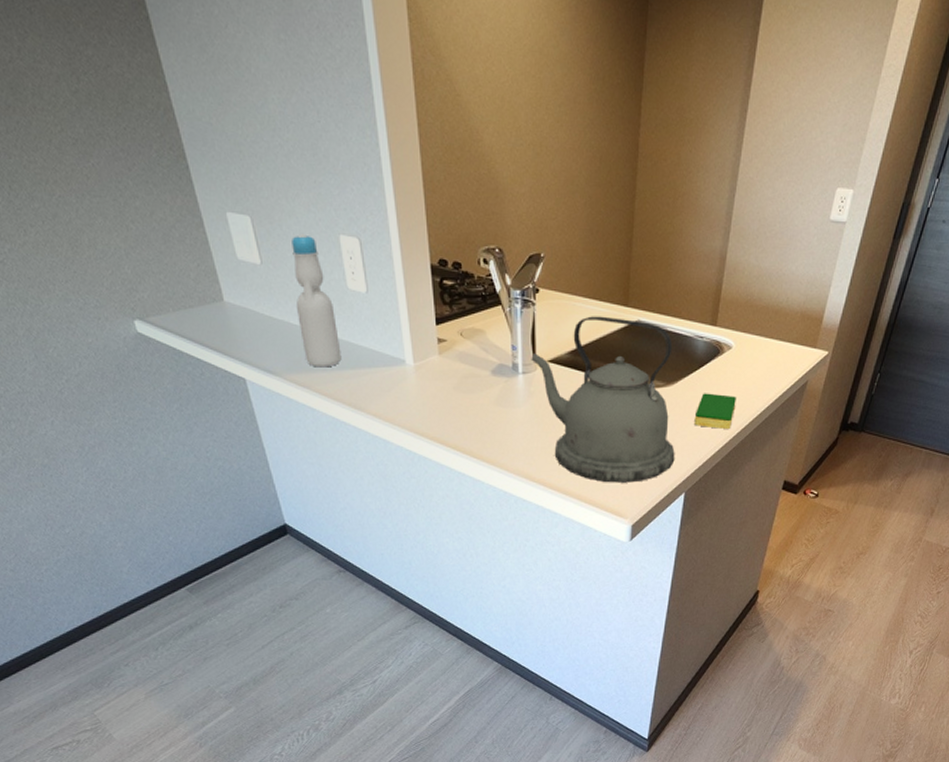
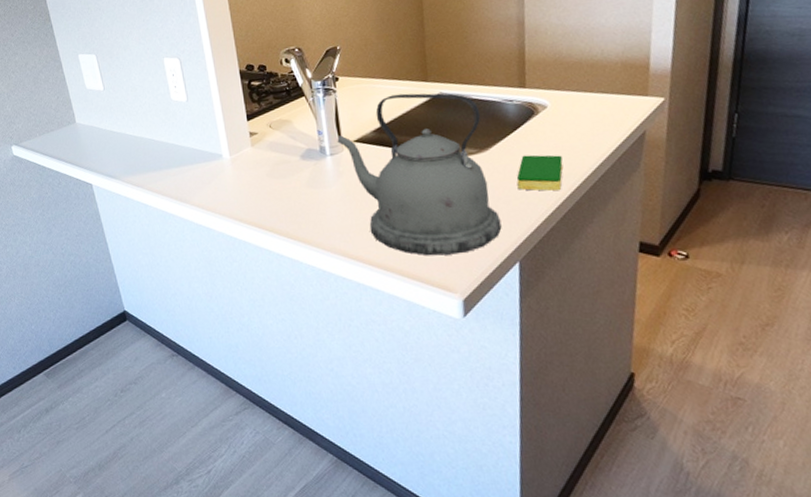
bottle: present [292,234,342,368] -> none [127,62,169,169]

